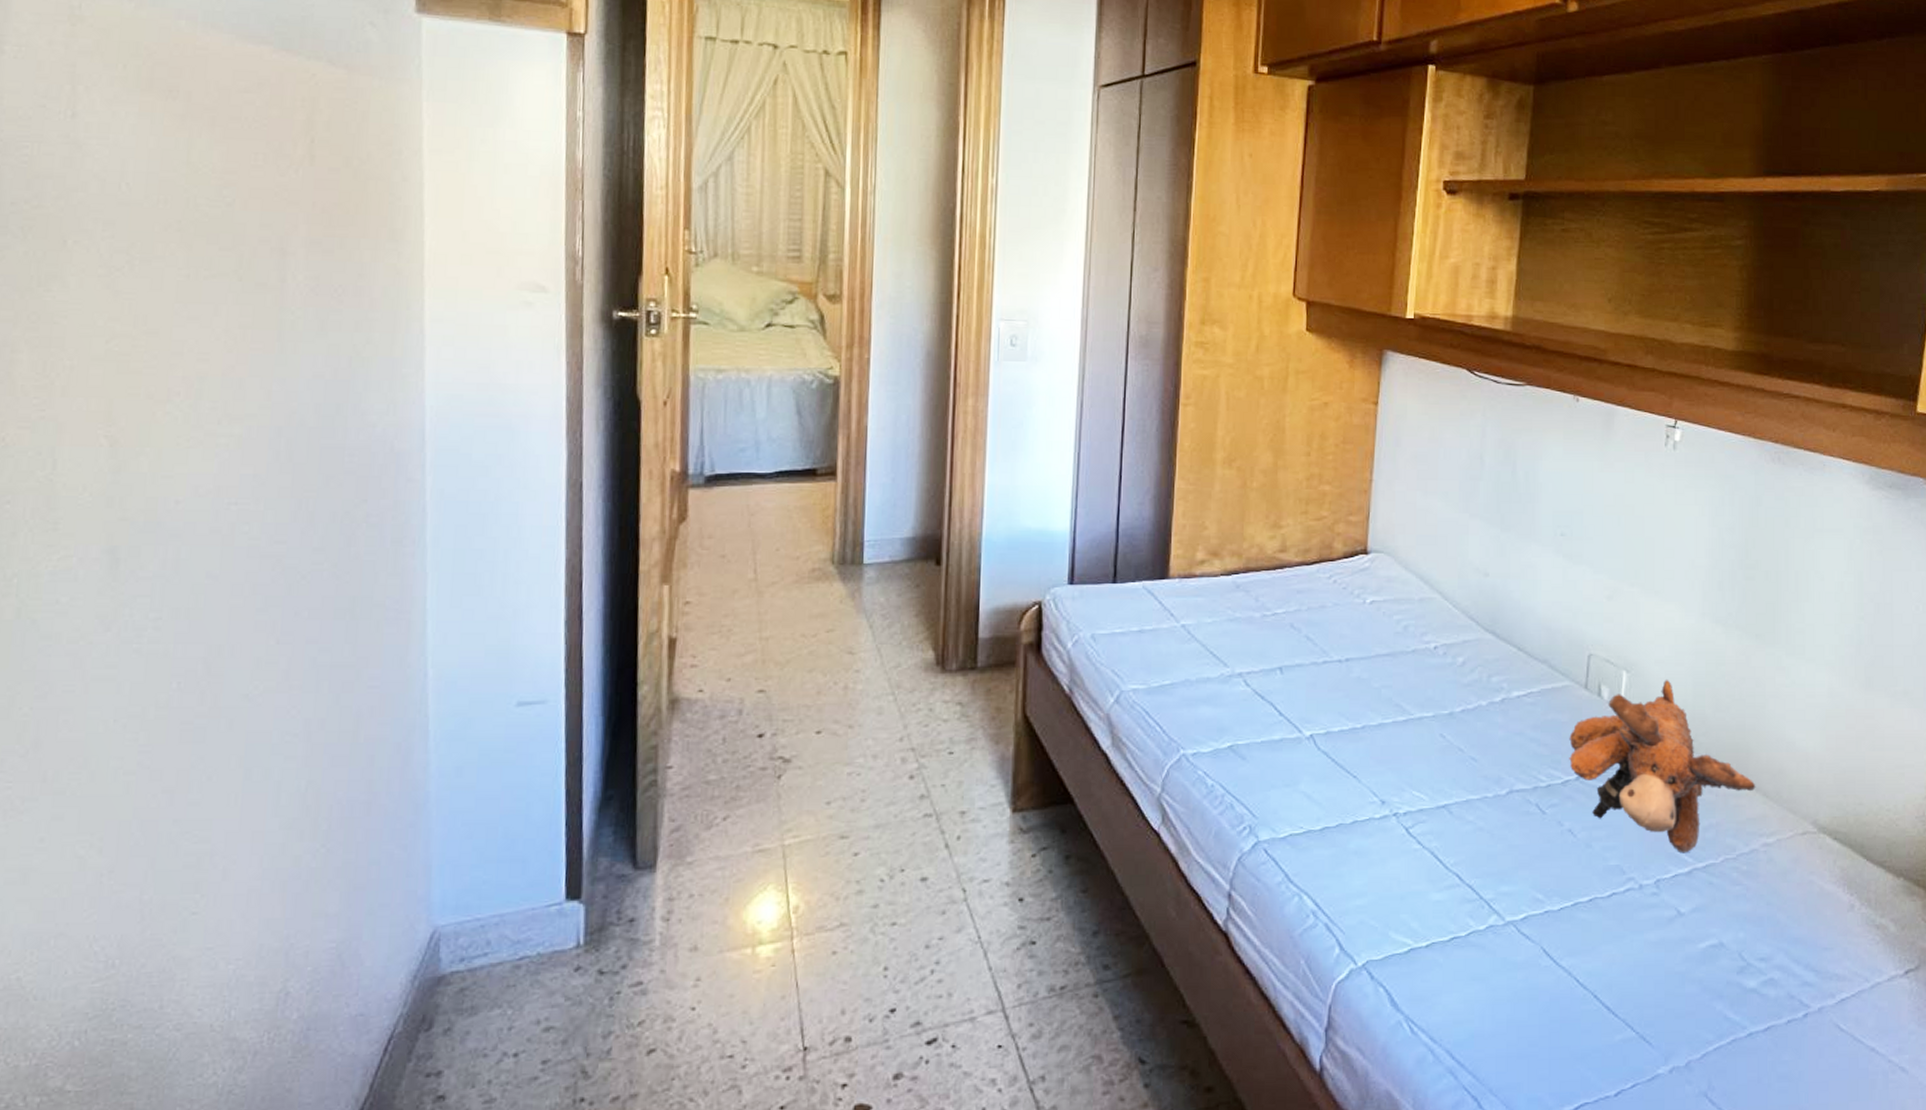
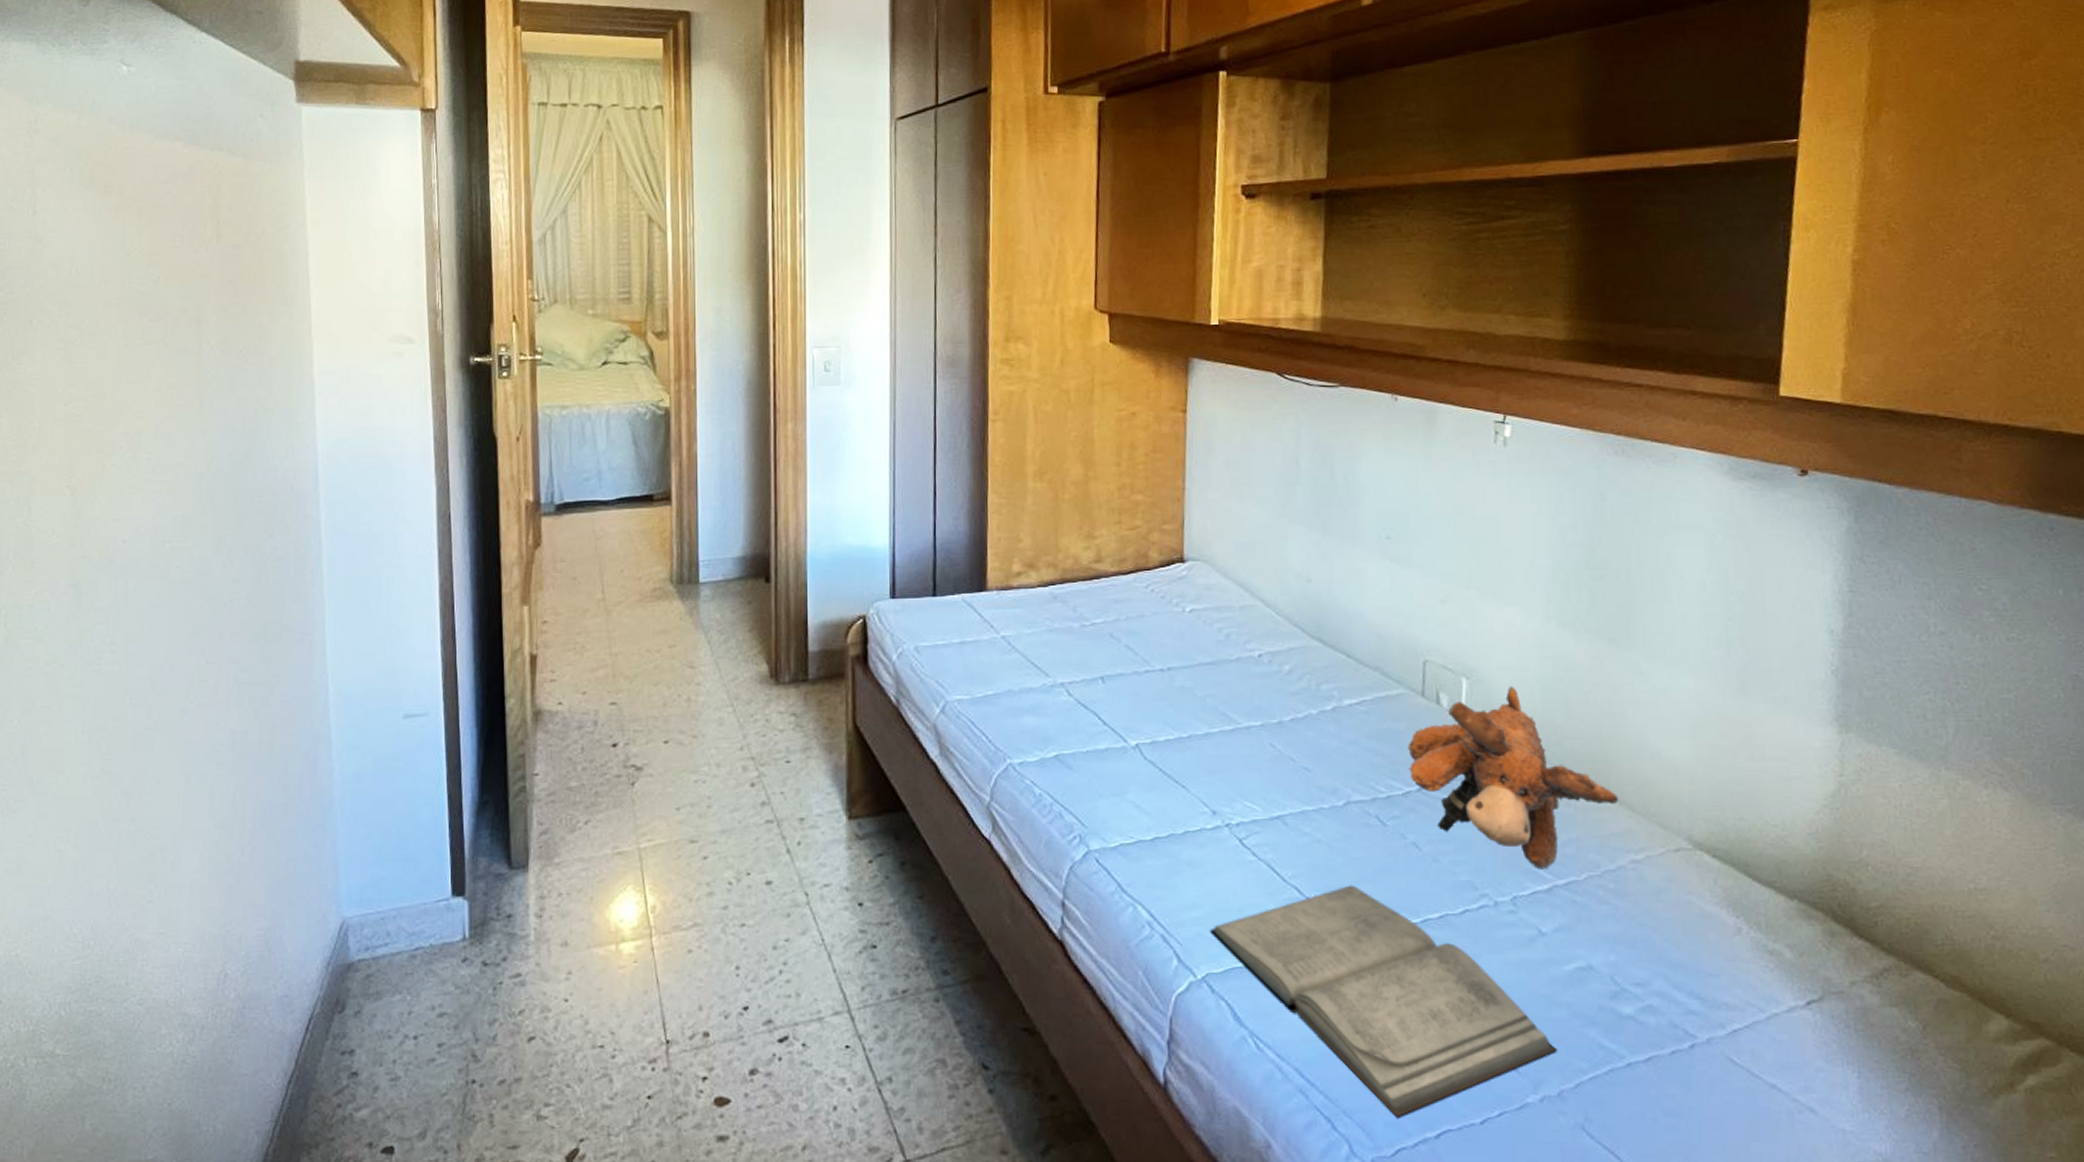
diary: none [1371,871,1688,1096] -> present [1209,885,1558,1120]

